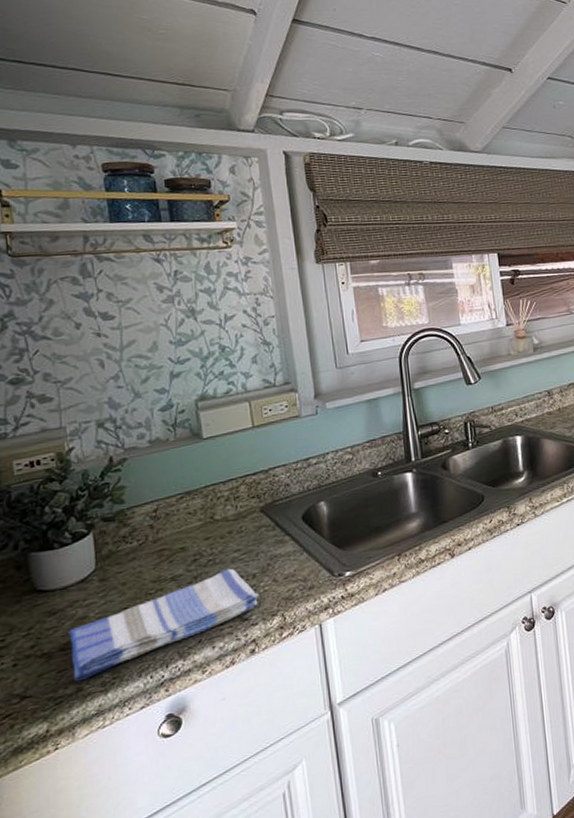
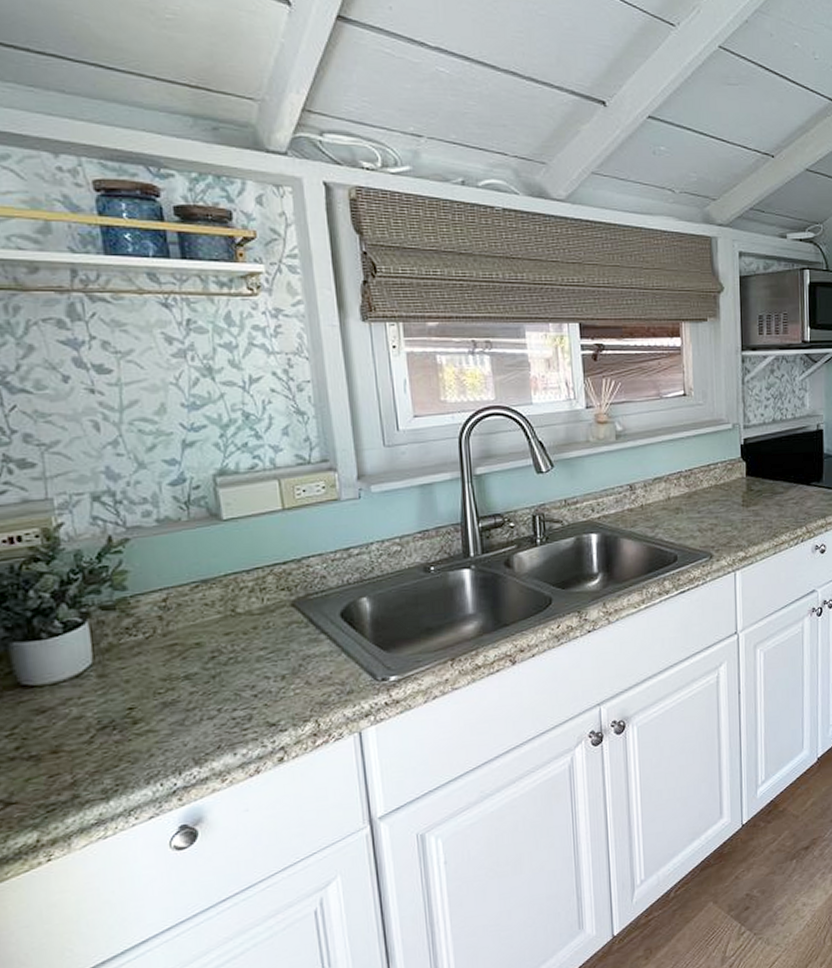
dish towel: present [69,568,259,682] -> none [61,667,289,788]

